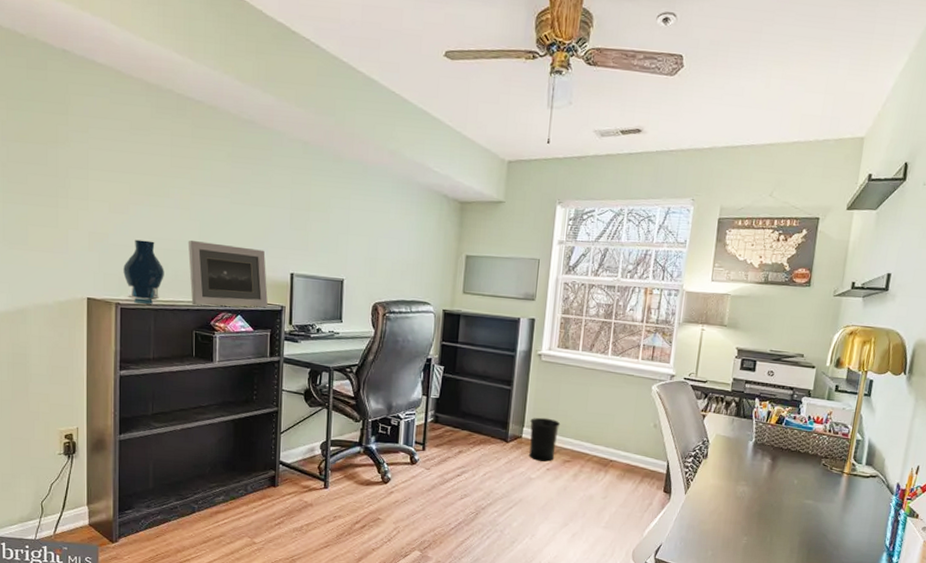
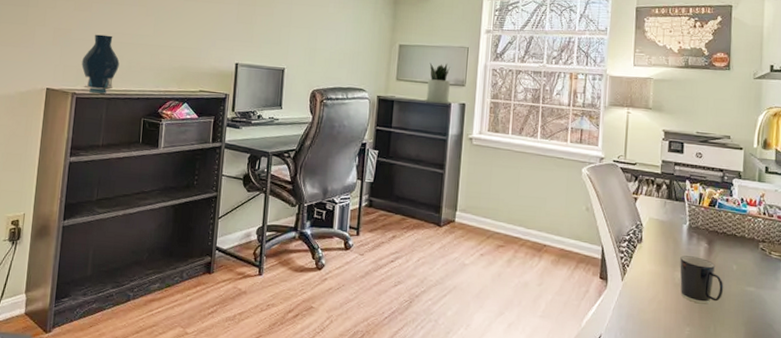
picture frame: present [187,240,269,308] -> none [142,34,214,96]
planter: none [492,275,520,320] -> present [424,63,451,105]
waste bin: present [529,417,561,462] -> none [462,201,493,247]
mug: none [741,470,784,516] -> present [679,255,724,304]

